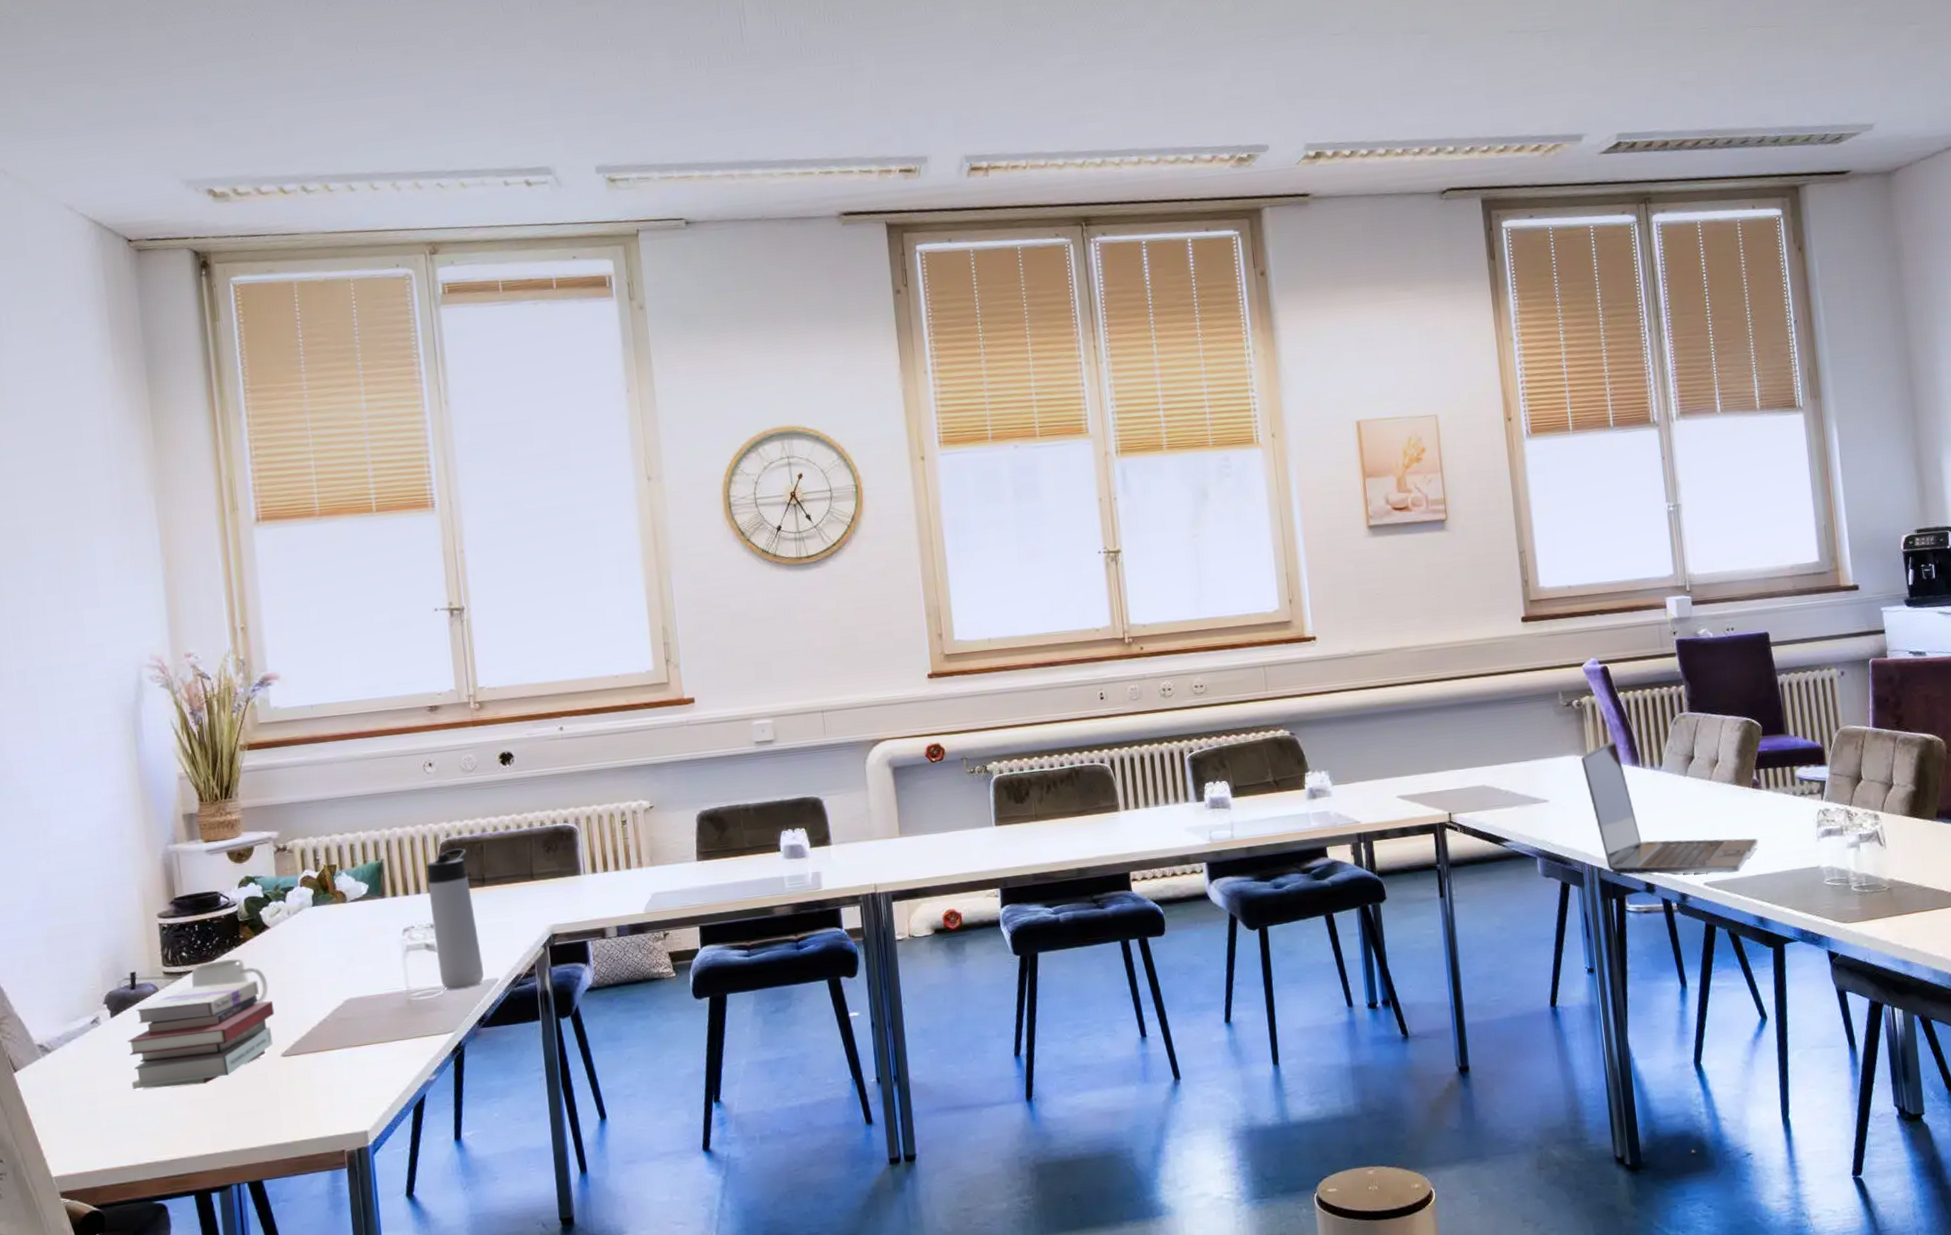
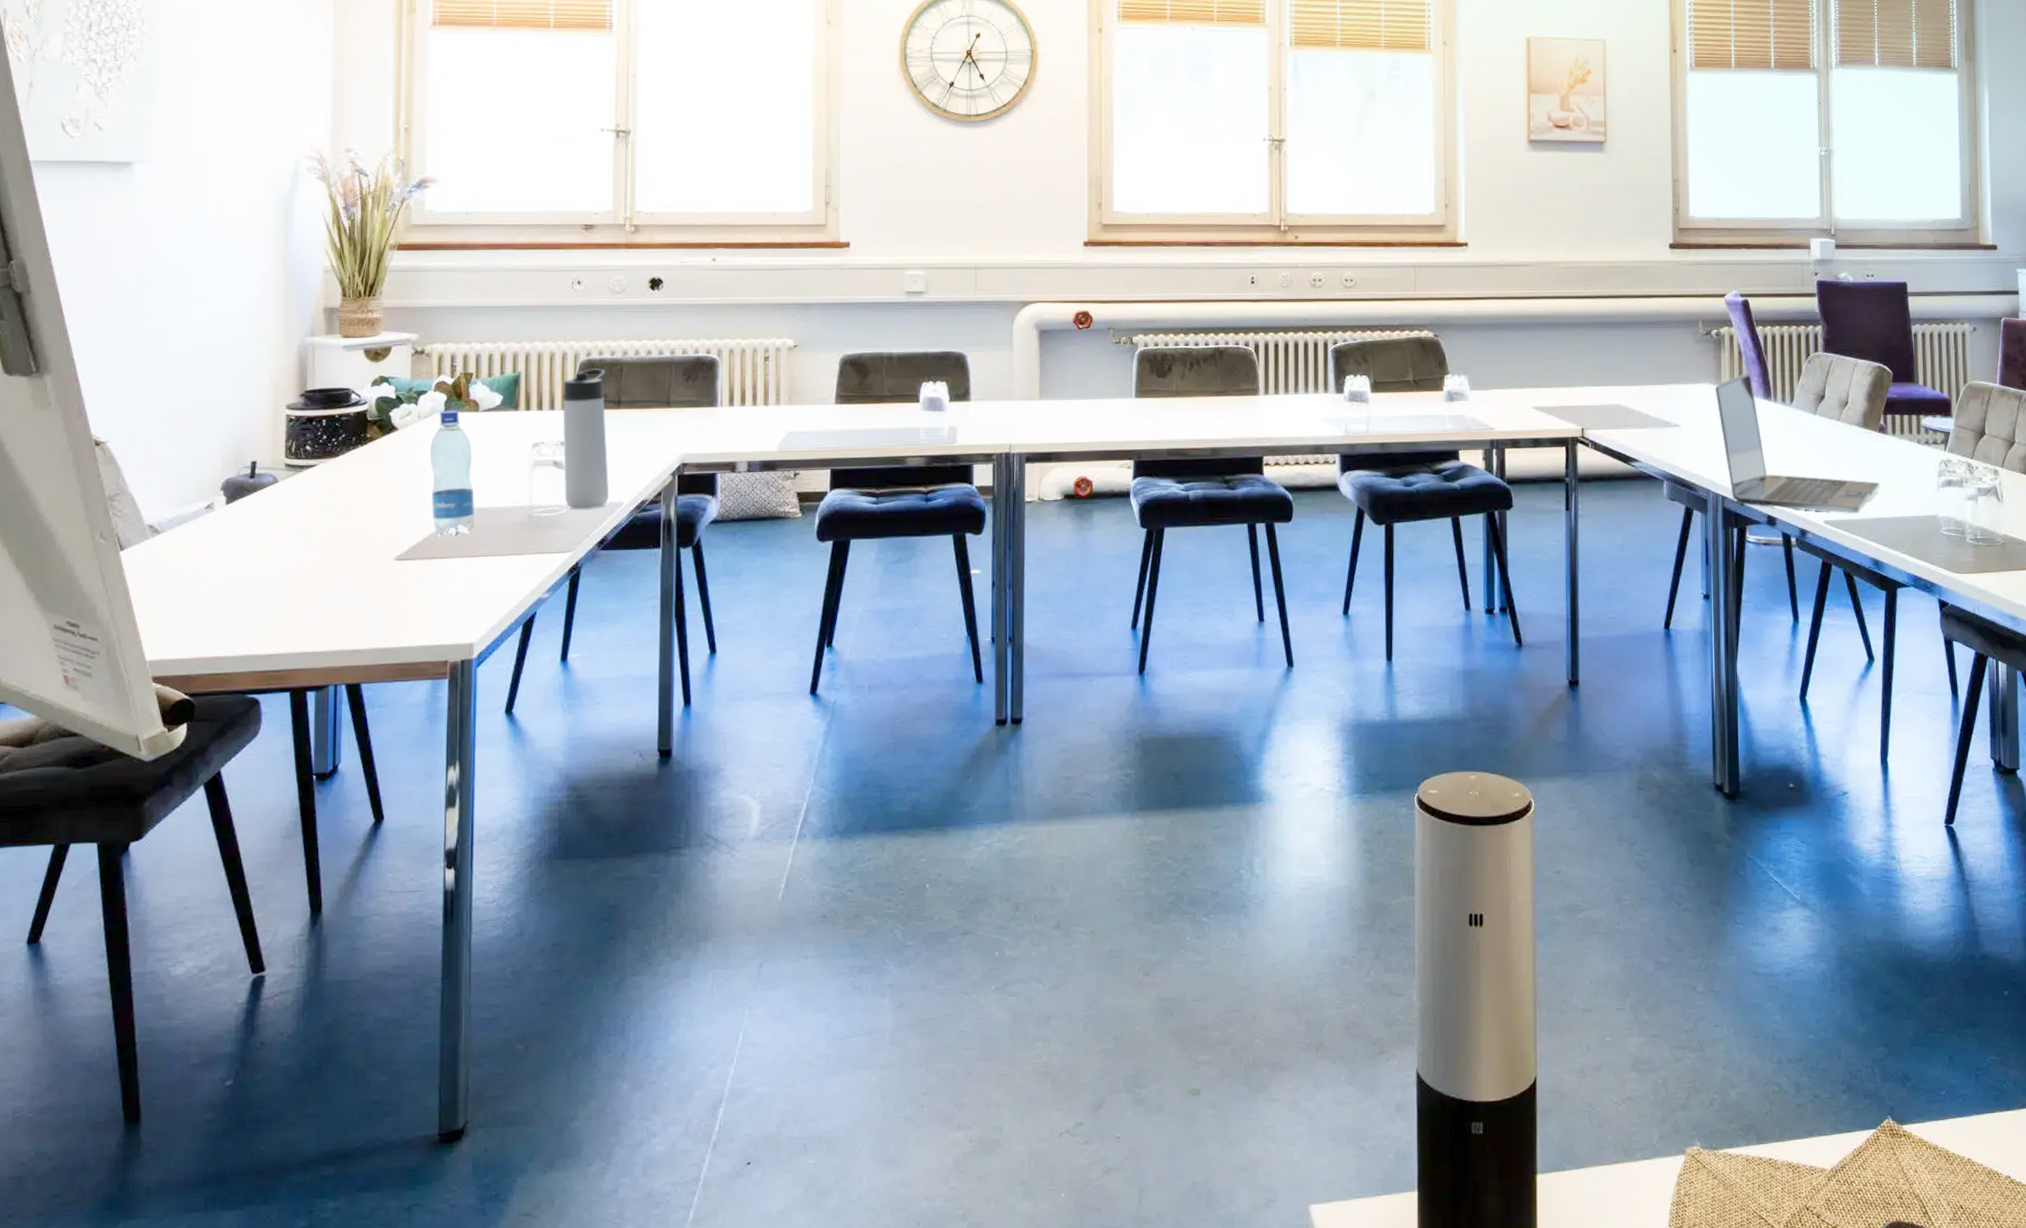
books: present [127,980,275,1090] -> none [239,481,393,580]
mug: present [191,958,269,1004] -> none [312,456,390,505]
bottle: none [303,903,355,1029] -> present [430,410,474,537]

